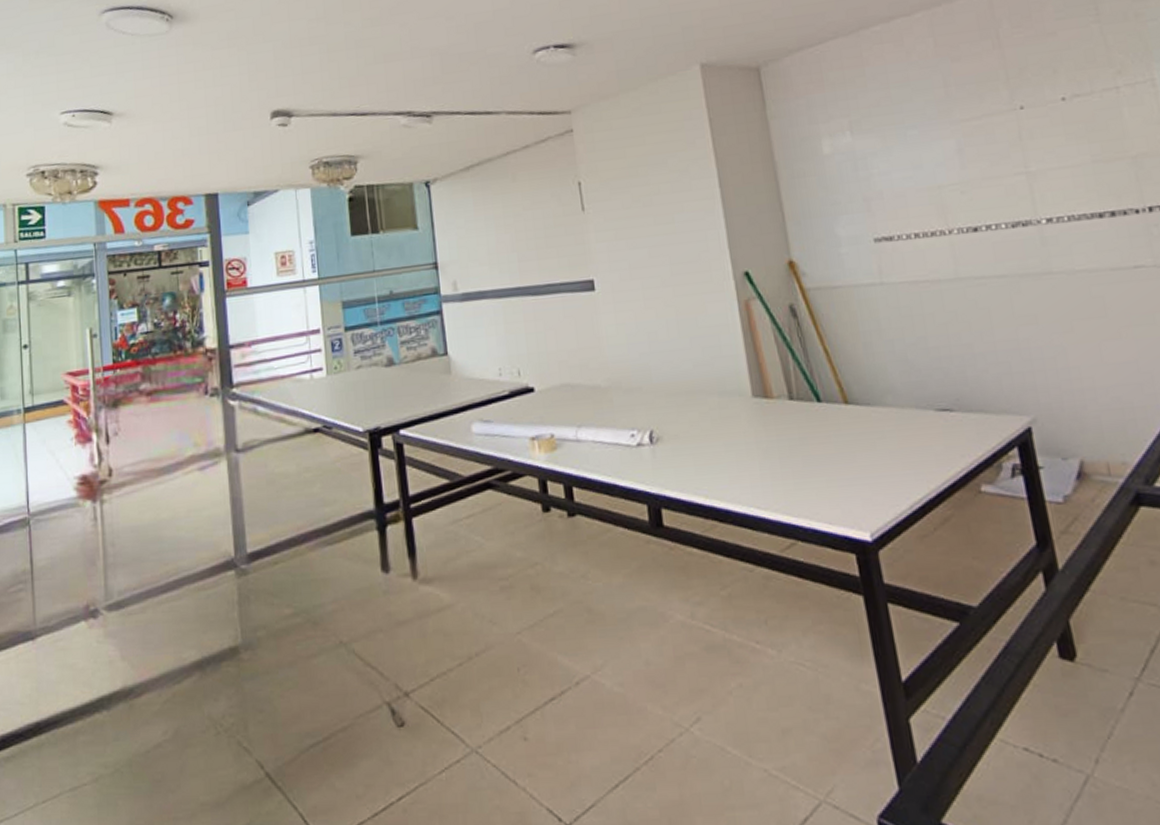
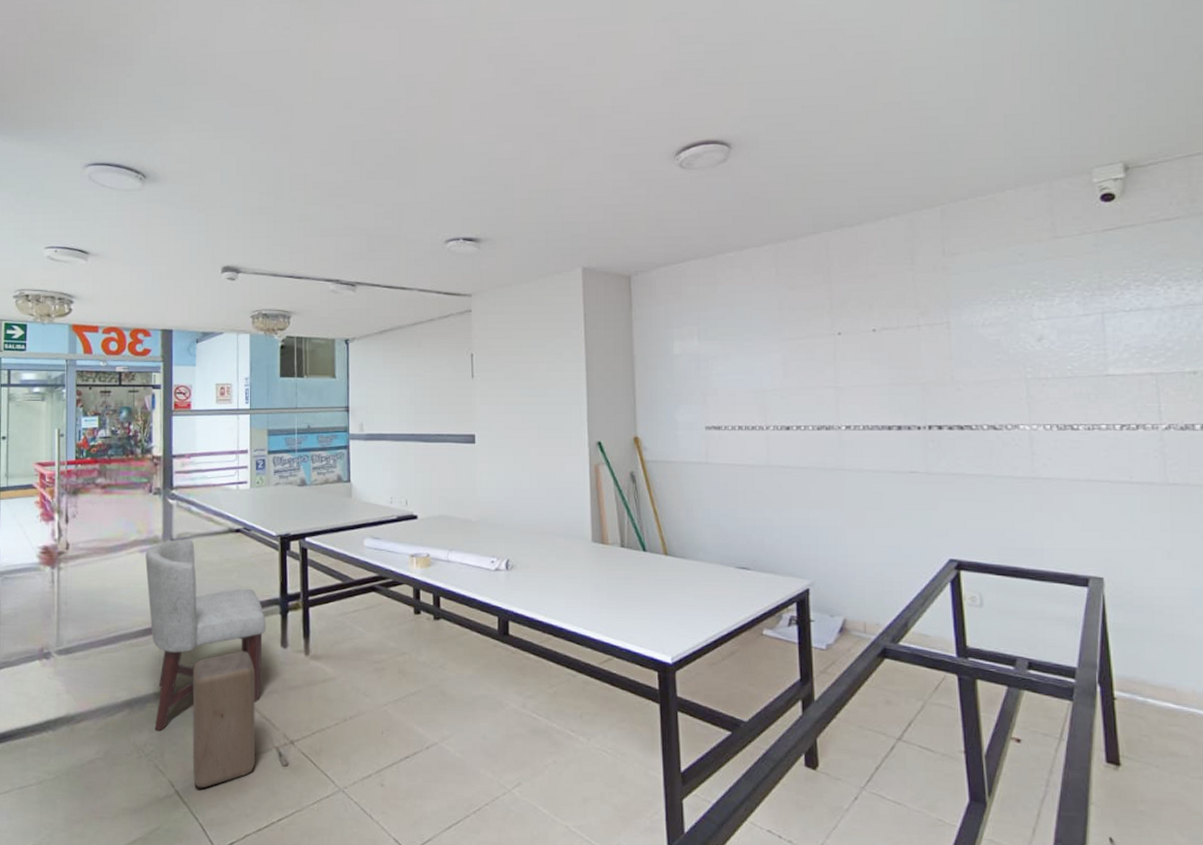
chair: none [206,447,362,697] -> present [145,539,266,731]
stool: none [275,582,363,767] -> present [192,651,256,788]

